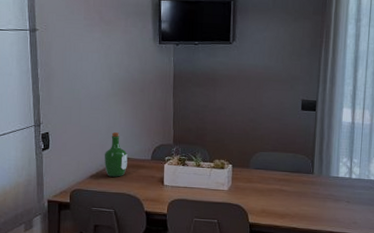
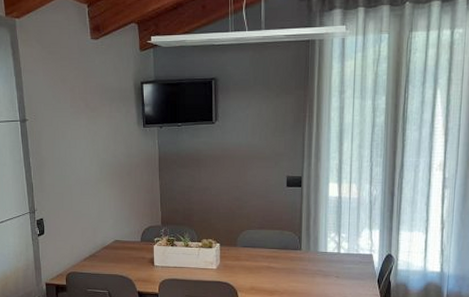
wine bottle: present [104,132,128,177] -> none [96,216,118,259]

